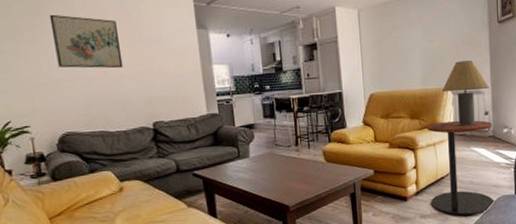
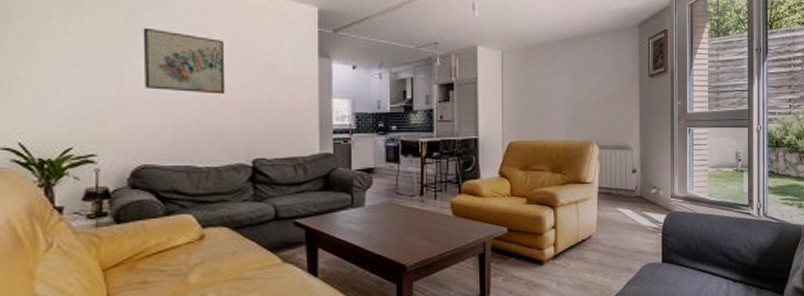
side table: present [427,120,495,216] -> none [569,178,640,285]
table lamp: present [442,60,489,126] -> none [588,113,638,183]

